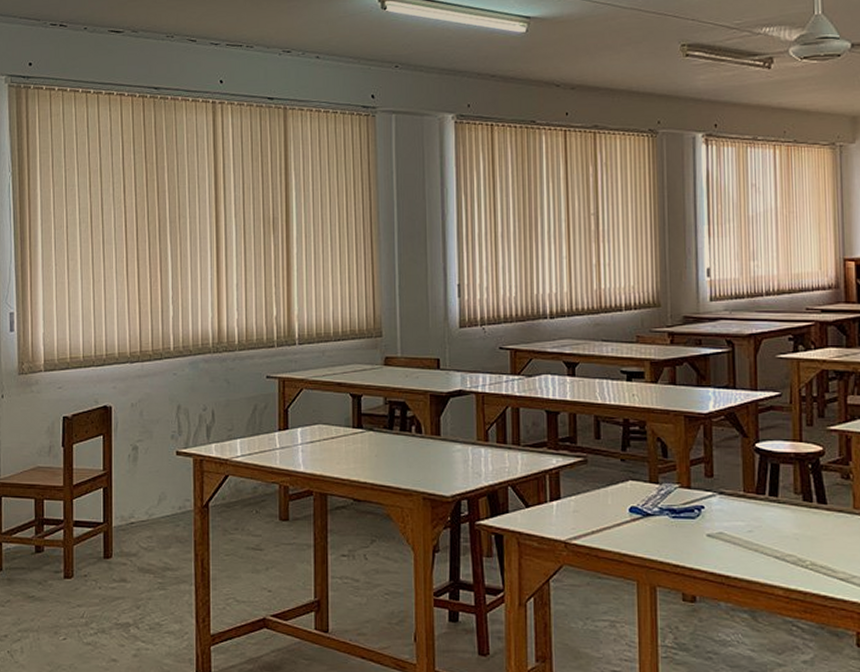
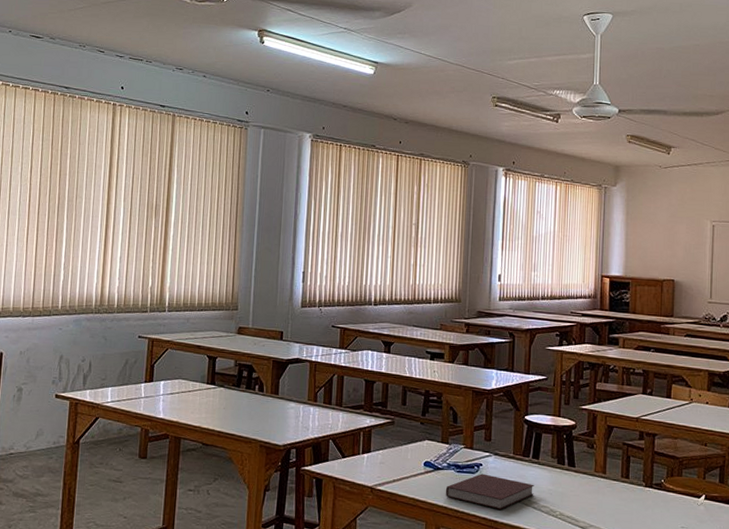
notebook: none [659,518,775,562] -> present [445,474,534,510]

